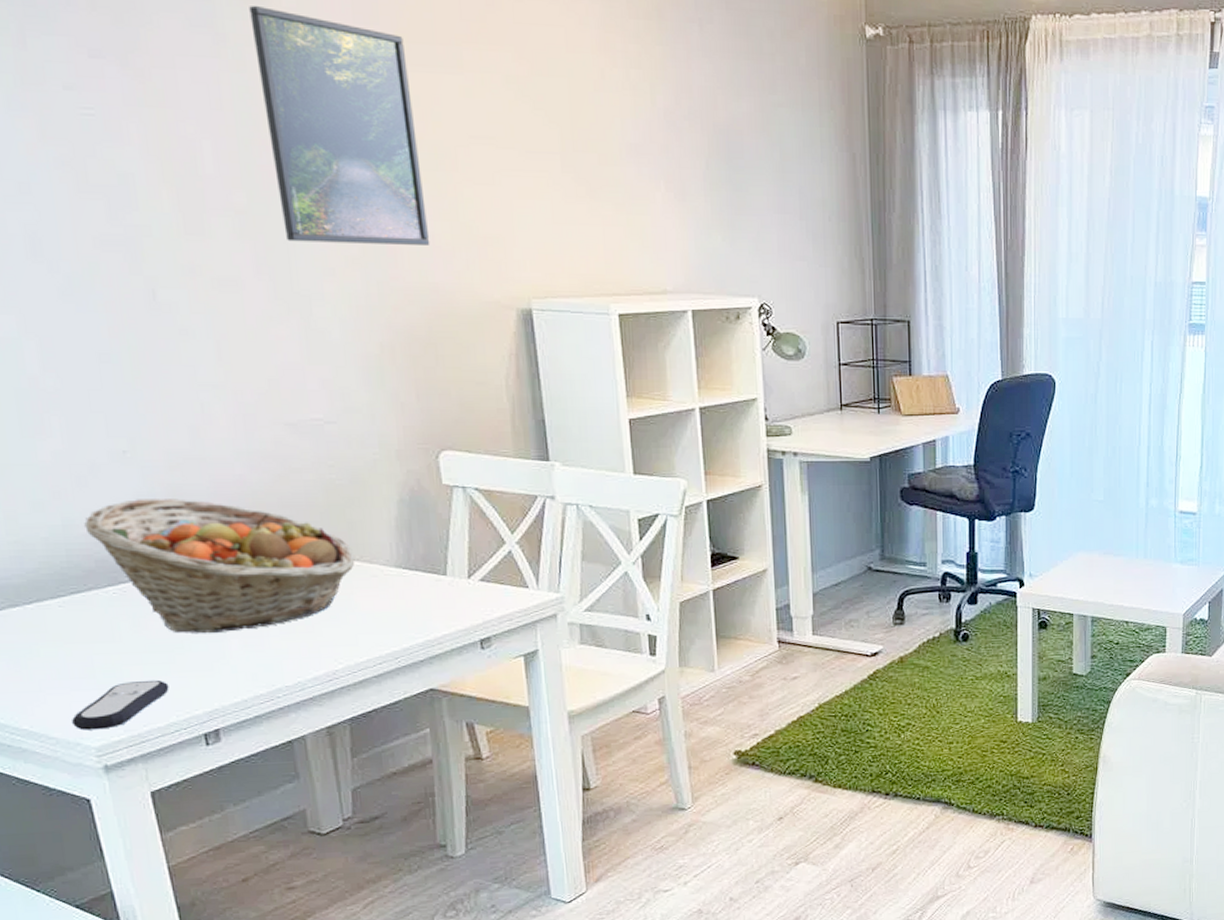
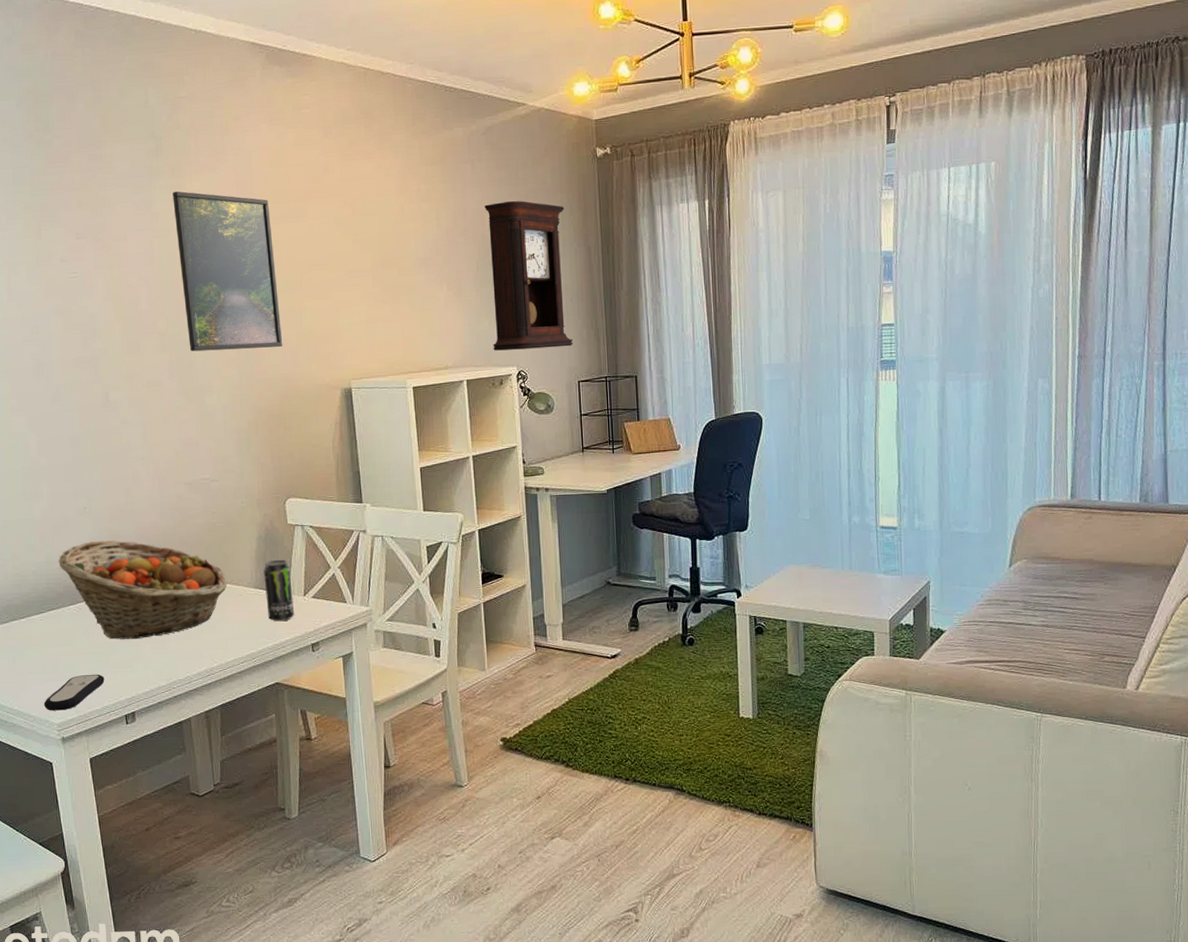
beverage can: none [408,530,456,611] -> present [263,559,295,622]
pendulum clock: none [717,81,832,278] -> present [484,201,574,351]

